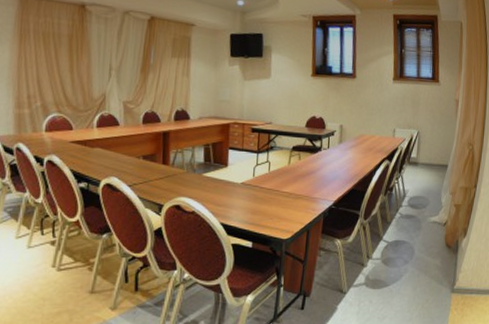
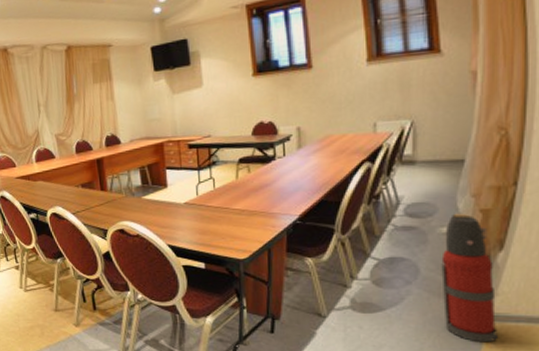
fire extinguisher: none [427,206,460,311] -> present [441,213,499,343]

